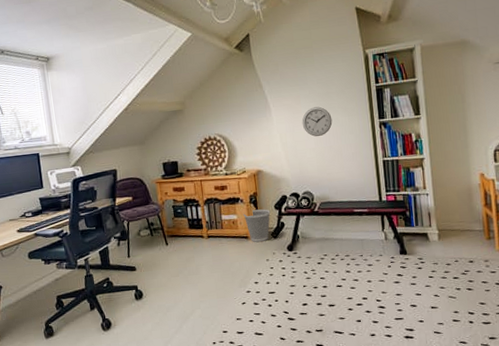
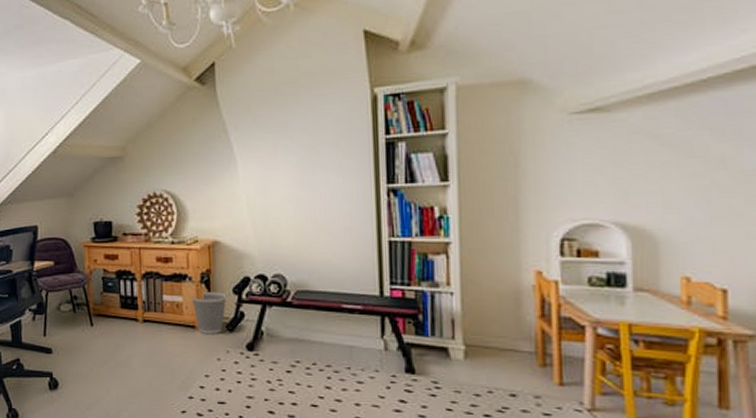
wall clock: present [302,106,333,137] -> none [277,162,320,203]

